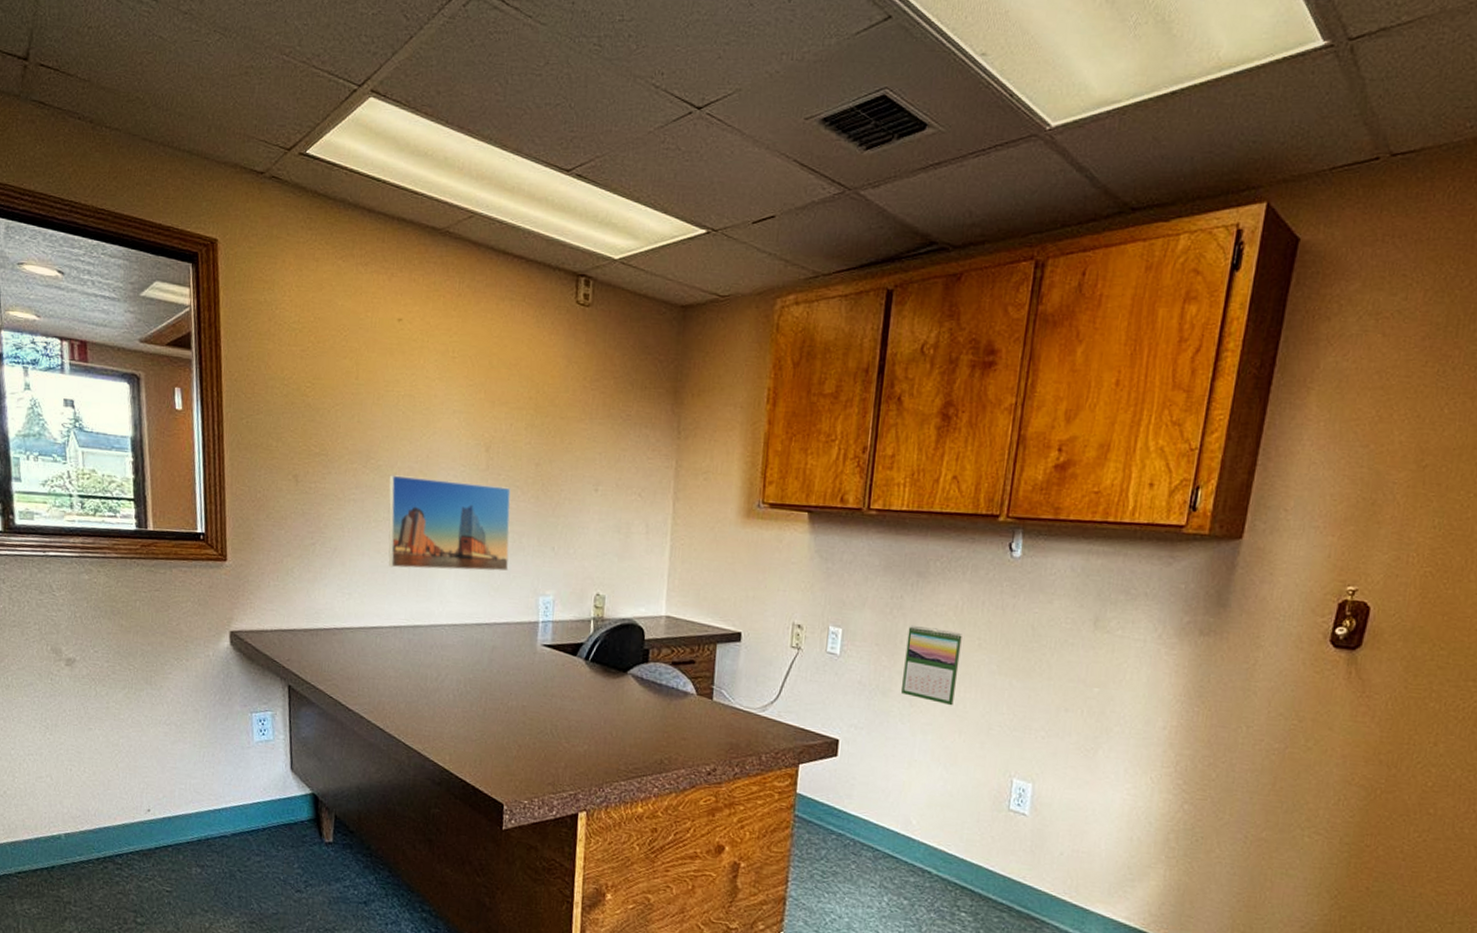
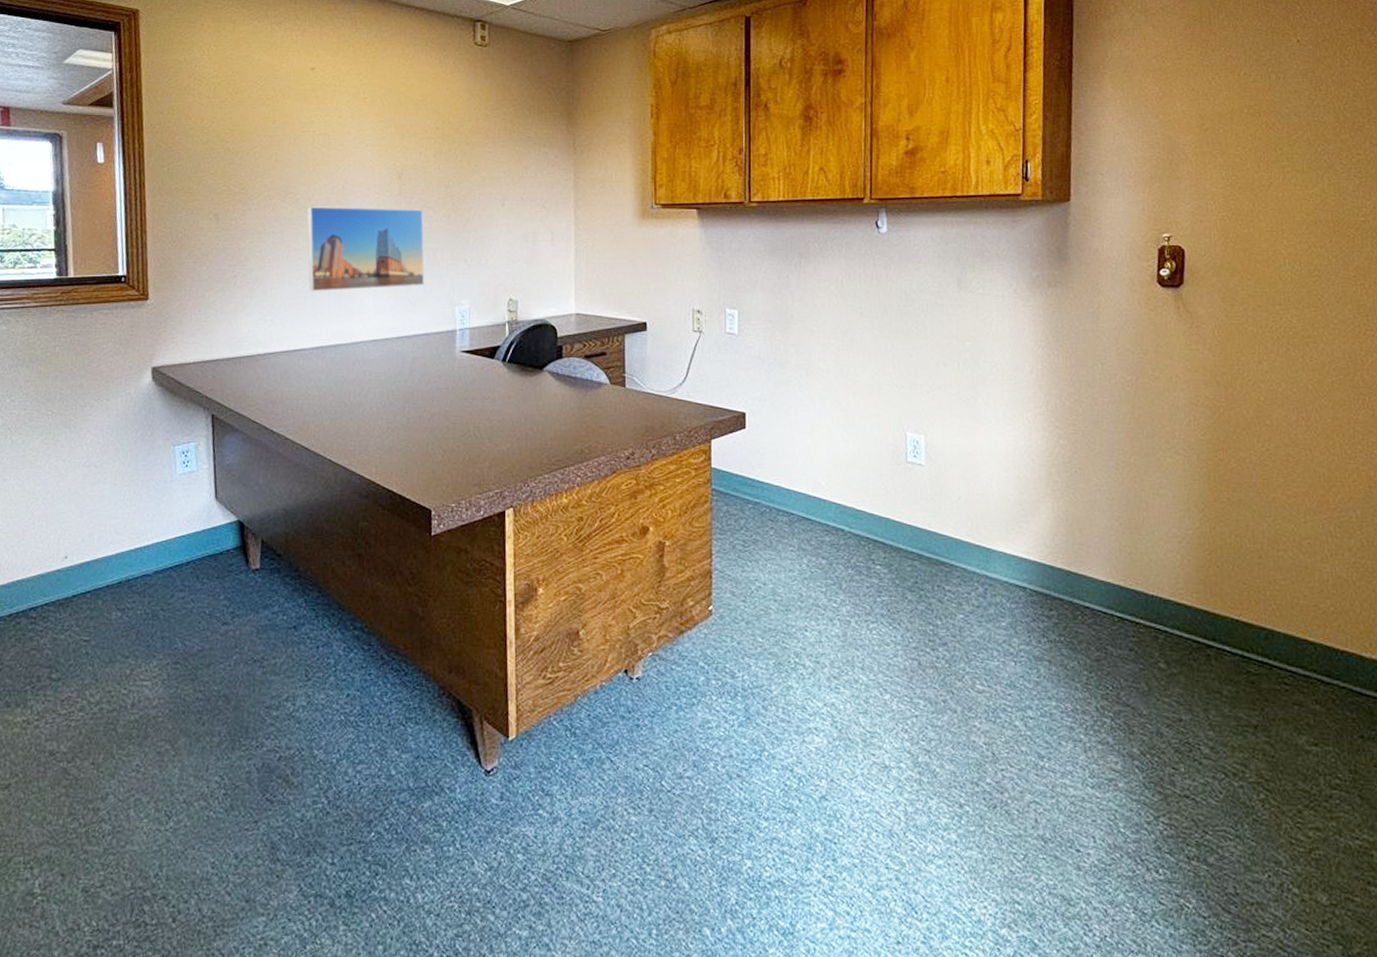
calendar: present [901,624,962,706] -> none [797,301,846,371]

